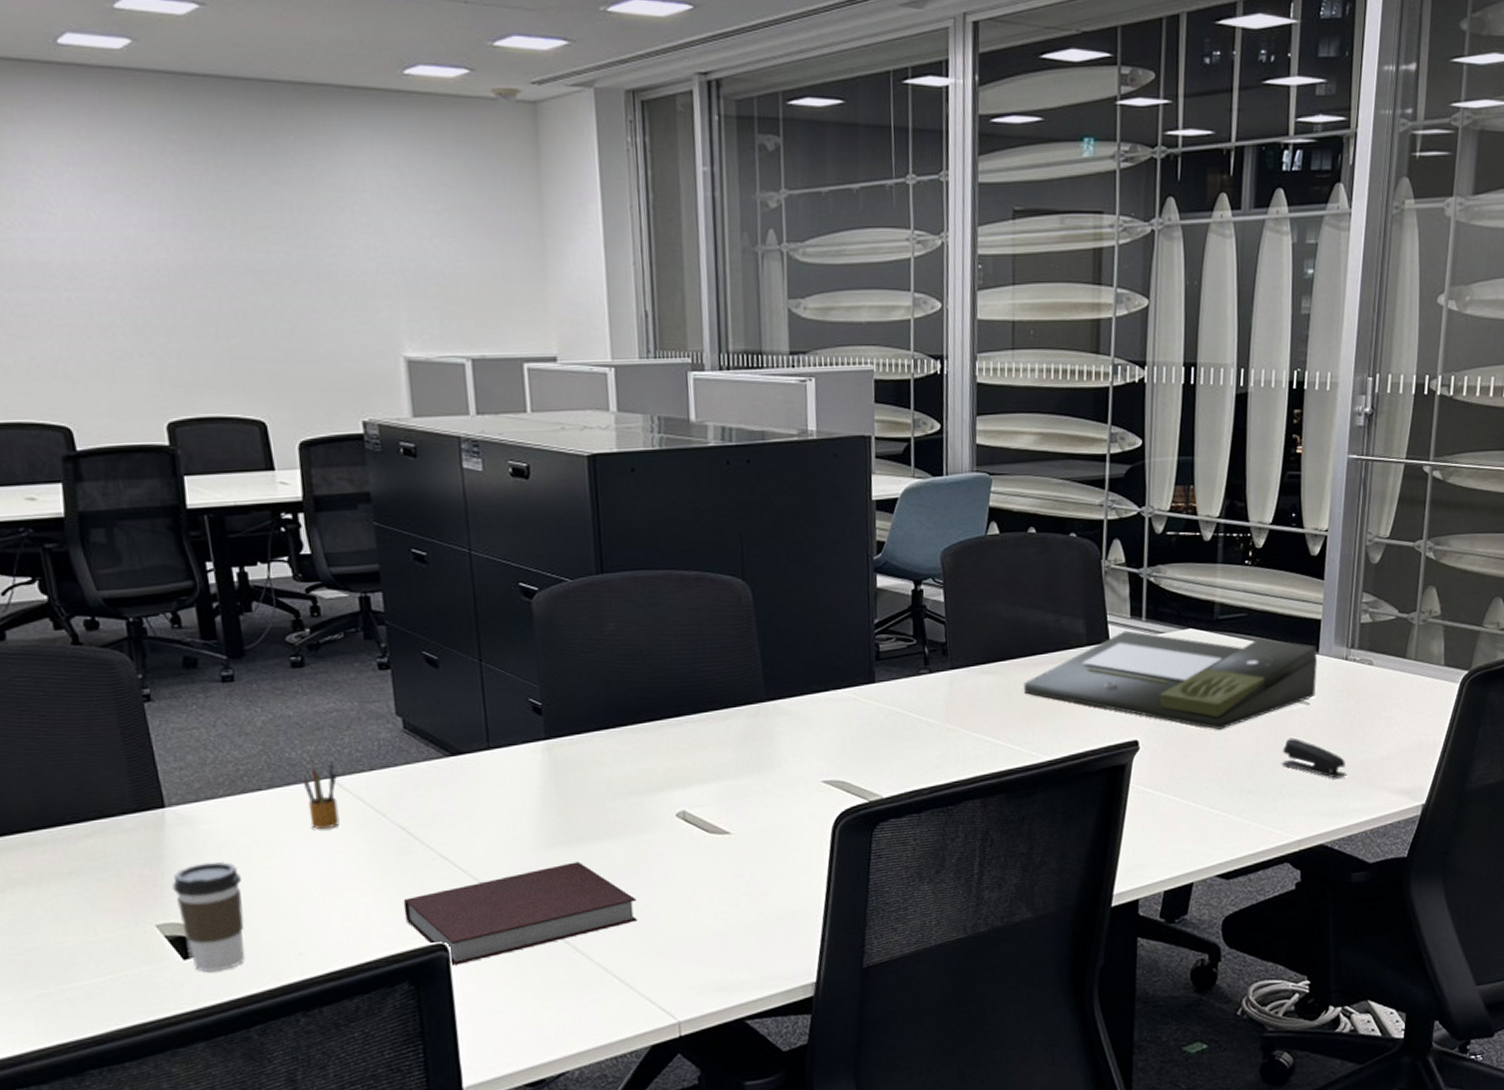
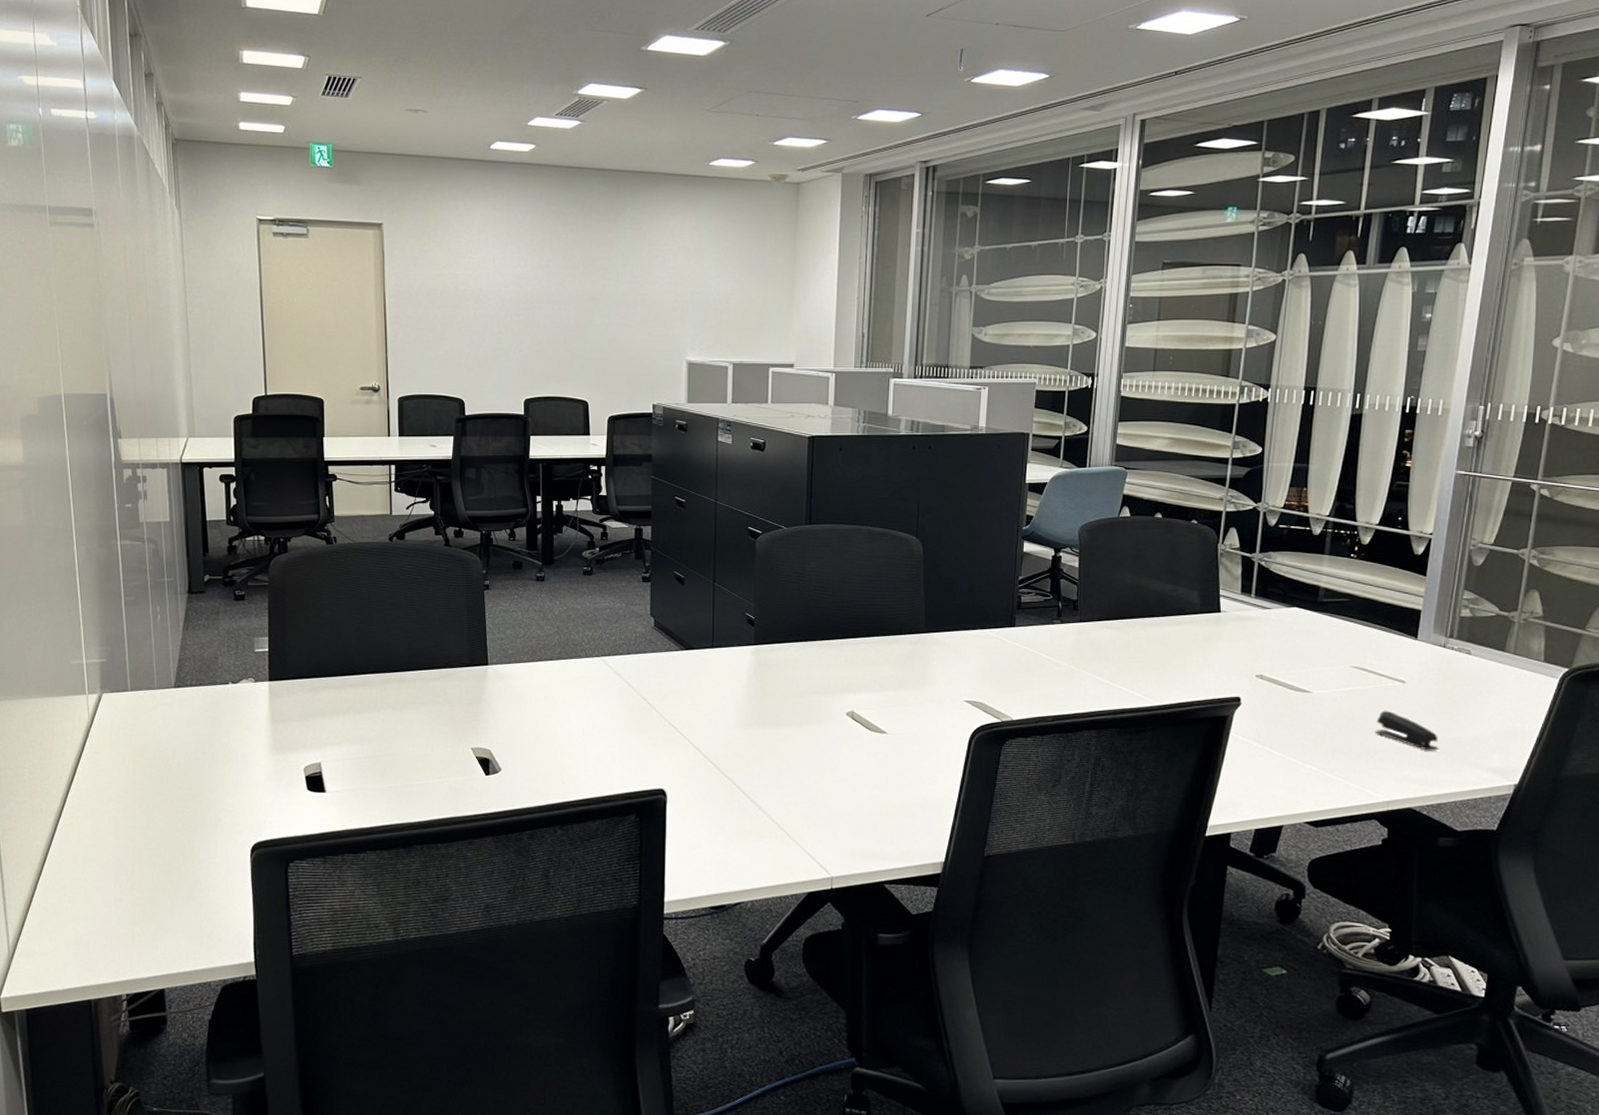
coffee cup: present [172,862,245,972] -> none [485,707,532,787]
pencil box: present [301,760,340,829] -> none [580,642,605,693]
notebook: present [403,861,638,965] -> none [638,740,809,807]
document tray: present [1023,630,1318,730] -> none [1140,604,1416,696]

